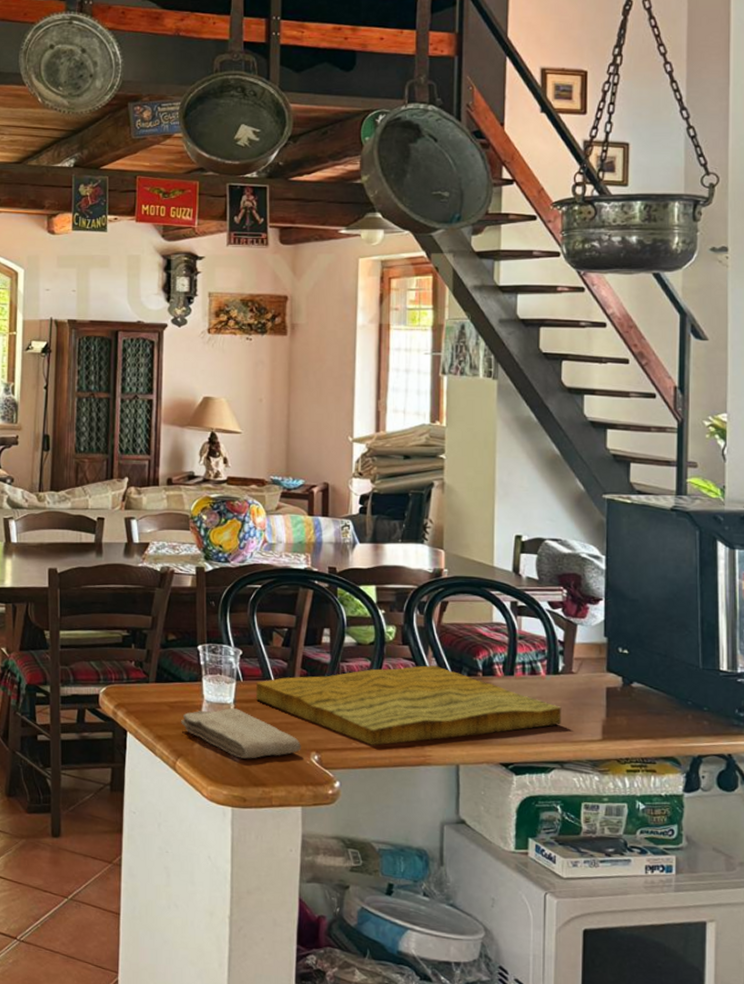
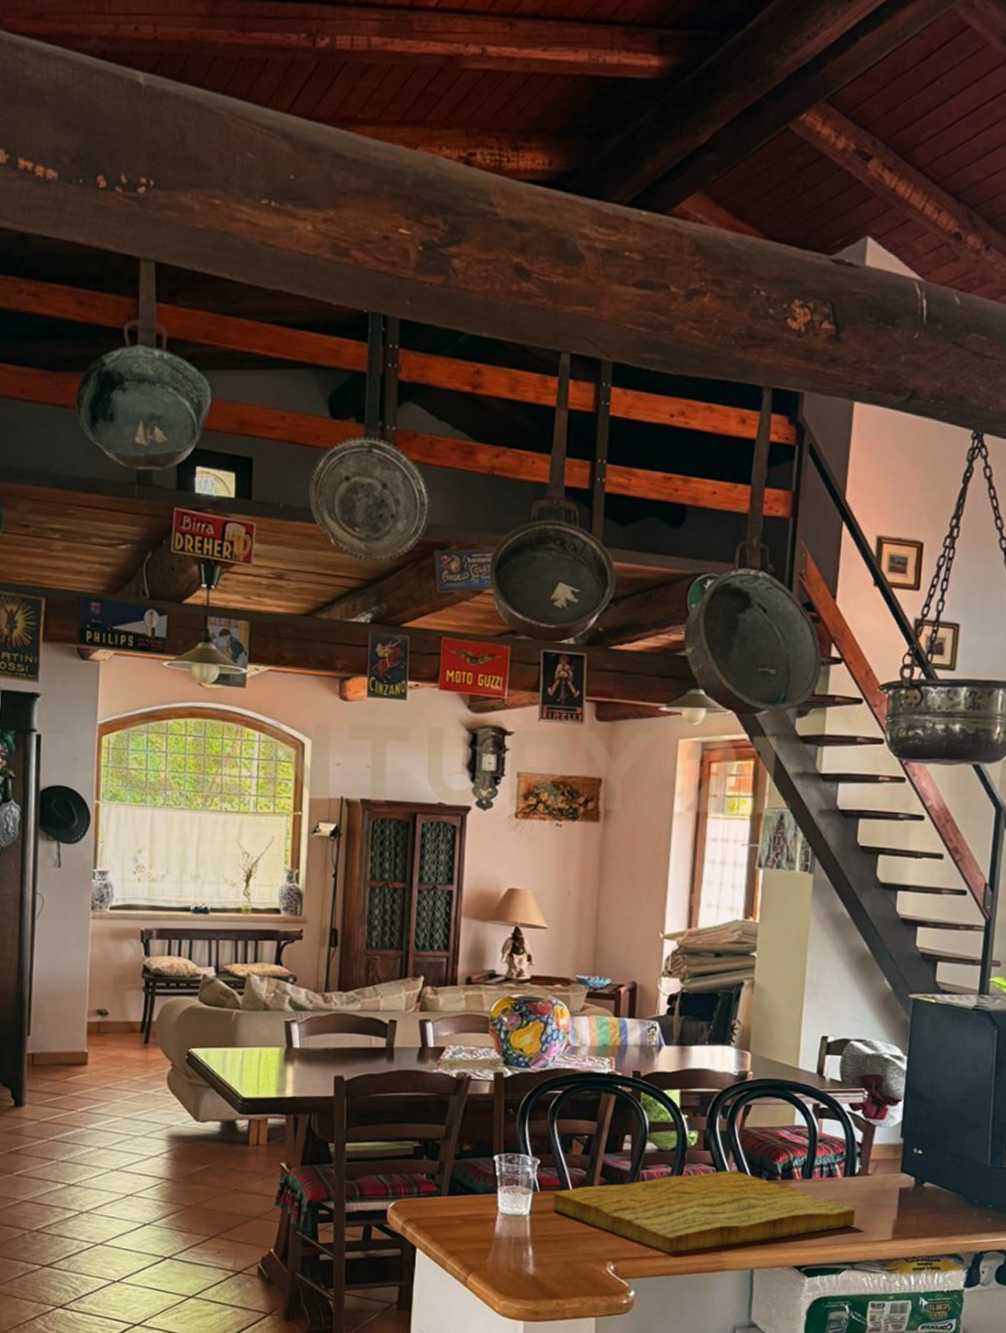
washcloth: present [181,708,301,759] -> none [474,1220,597,1271]

